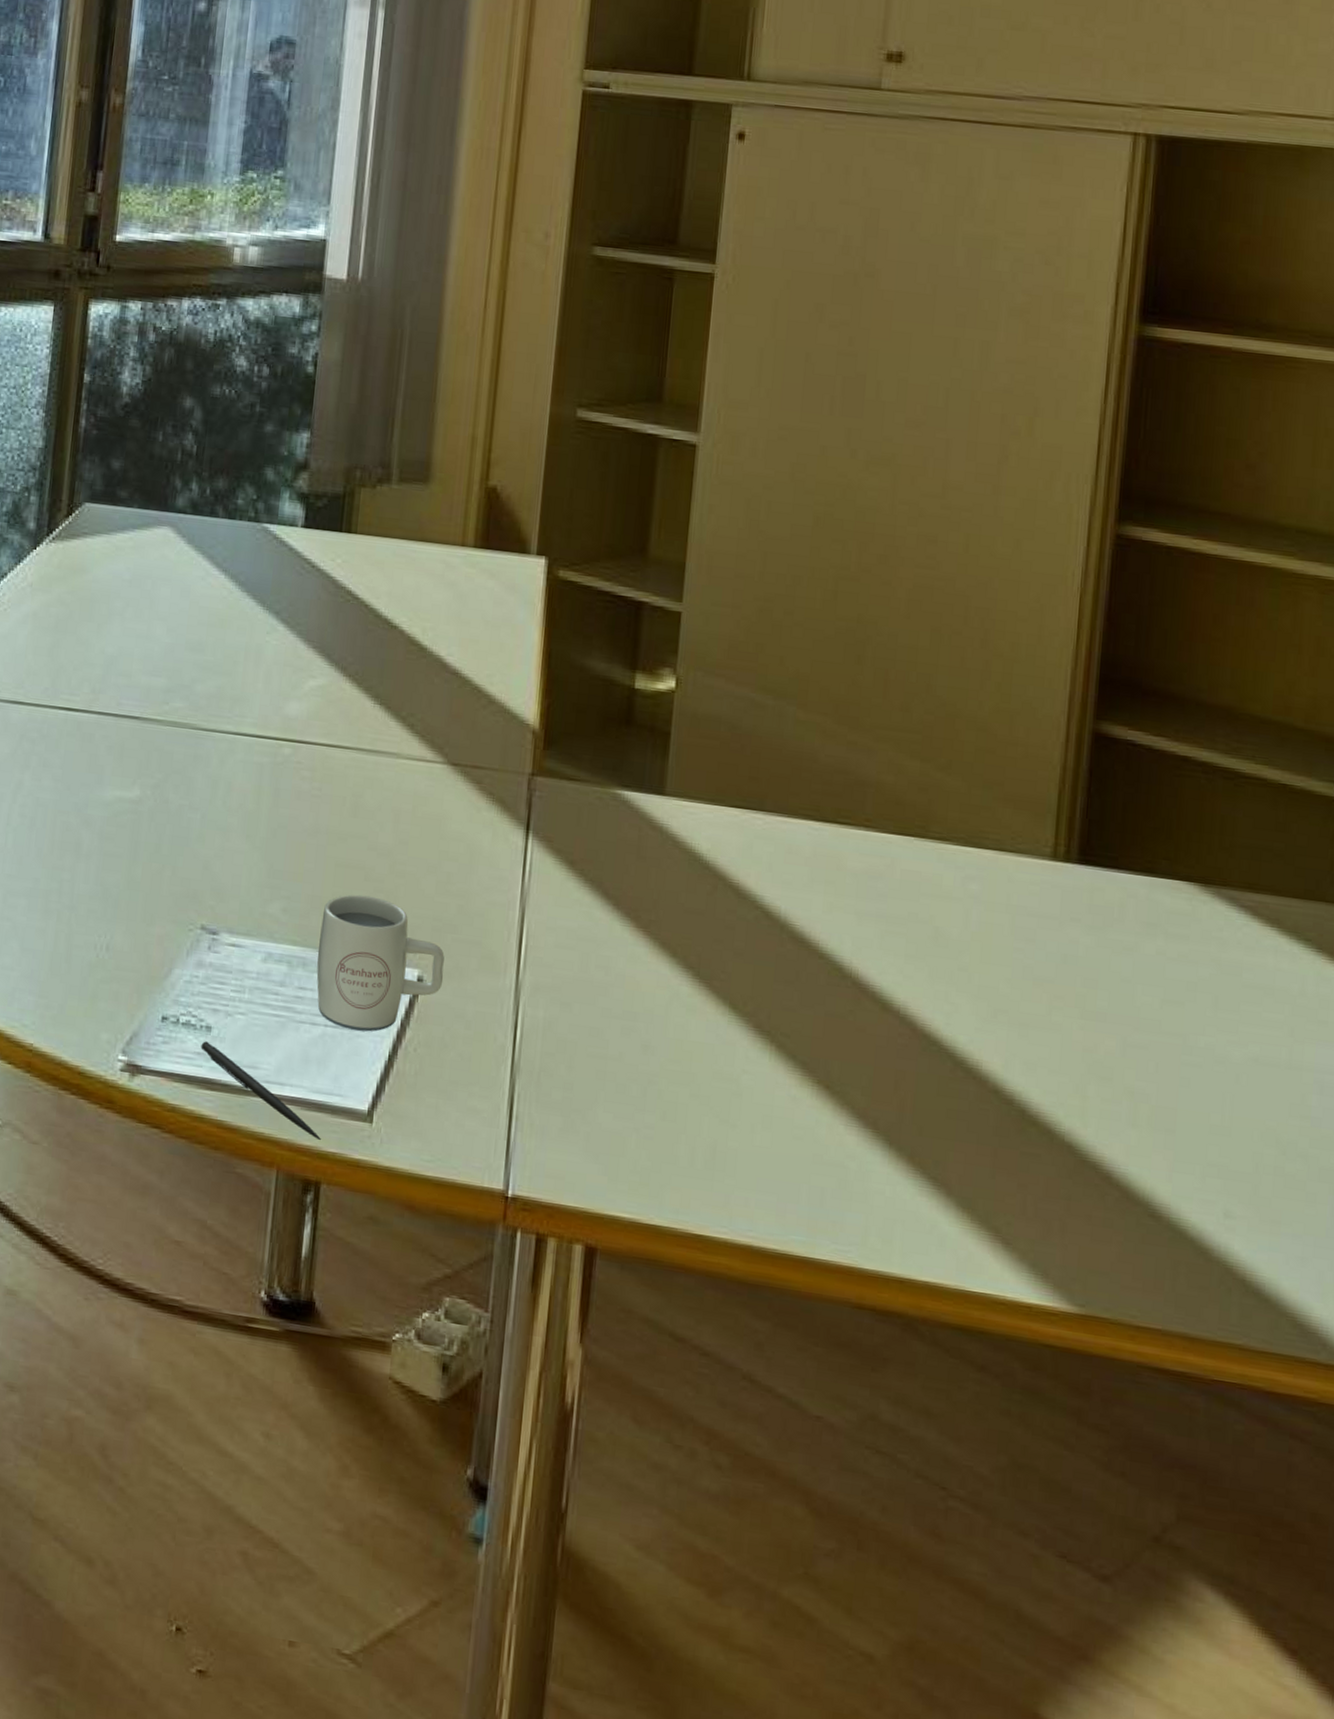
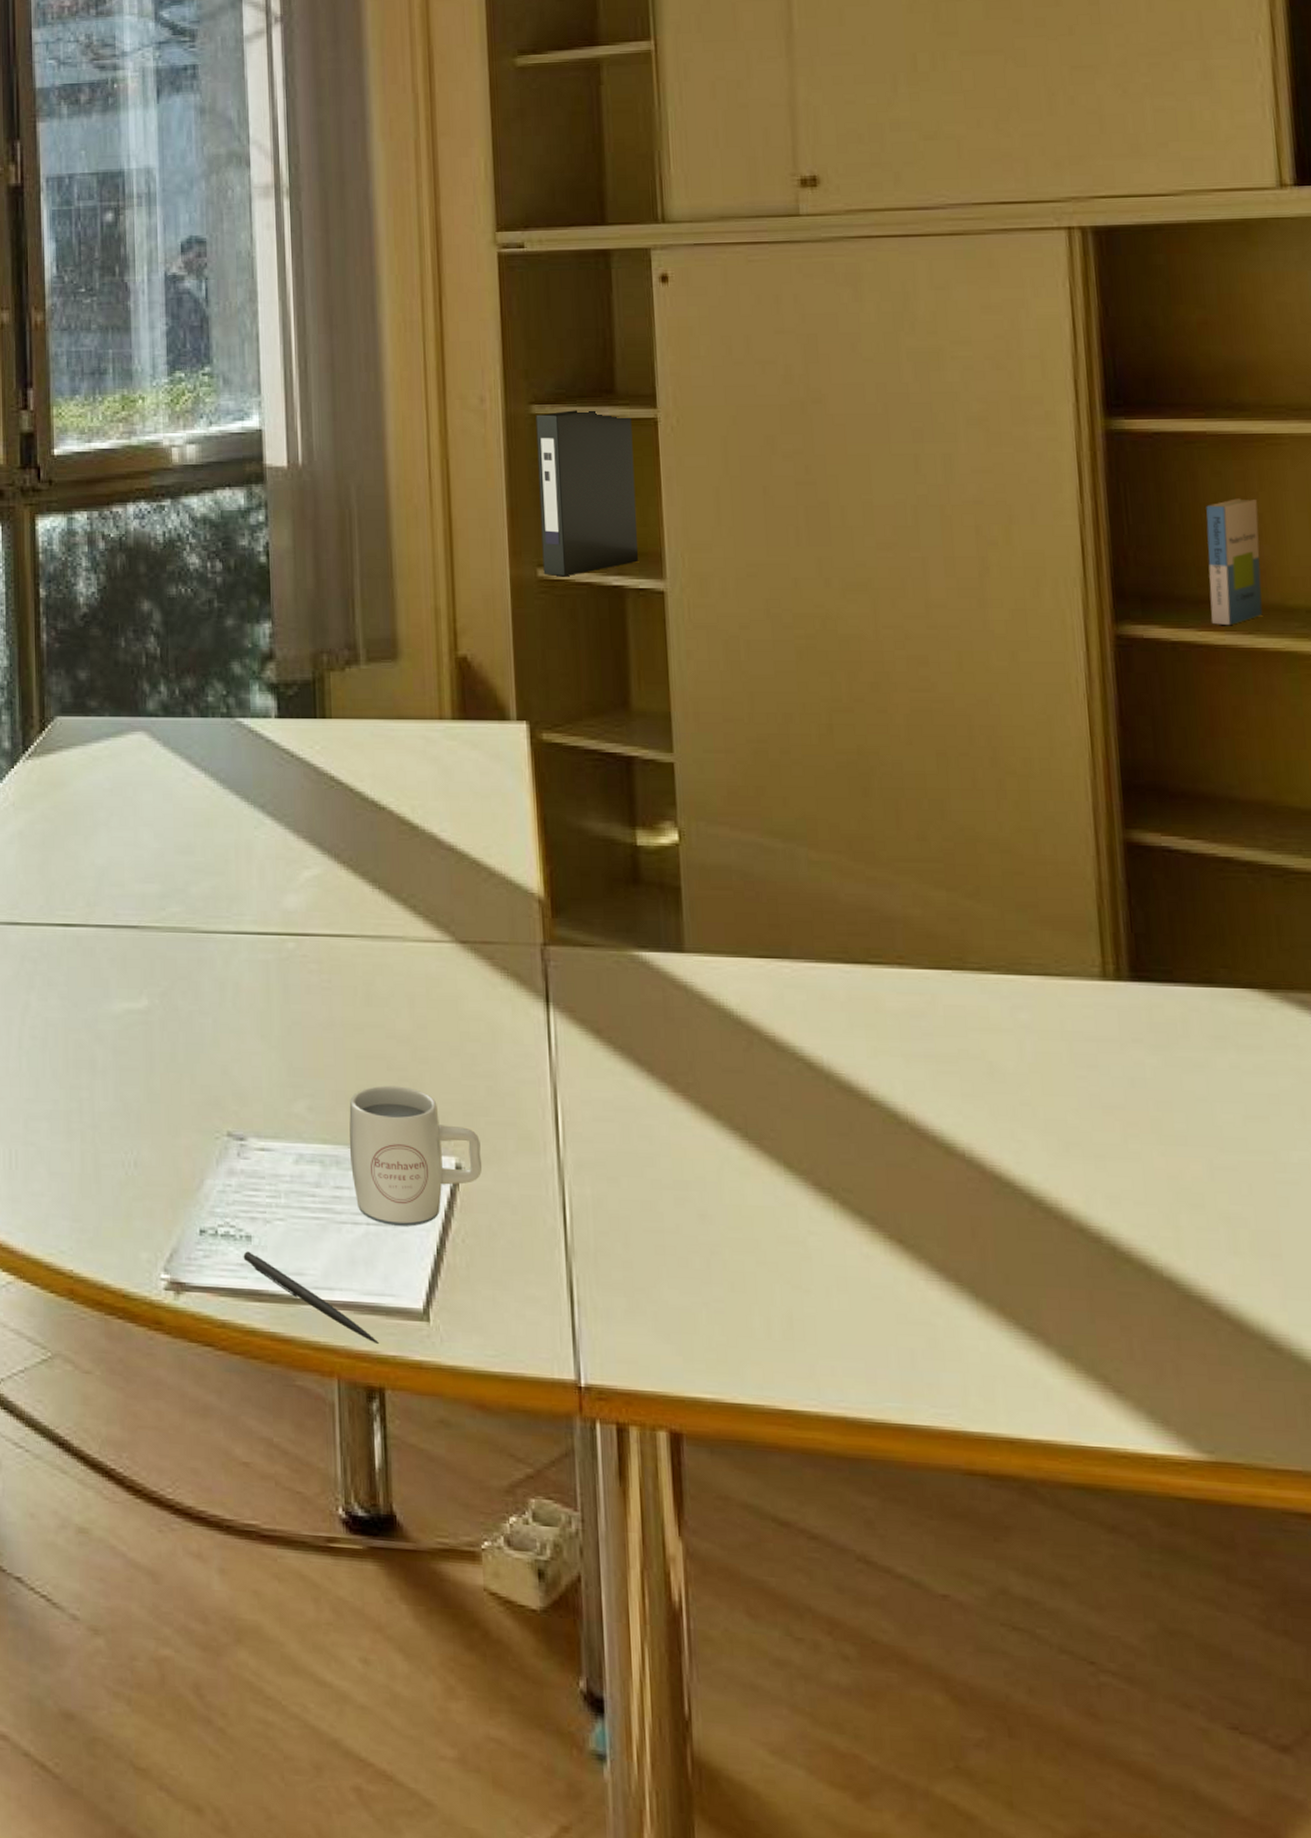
binder: none [582,256,689,420] -> present [535,409,639,577]
book: none [1208,415,1268,537] -> present [1206,498,1263,626]

